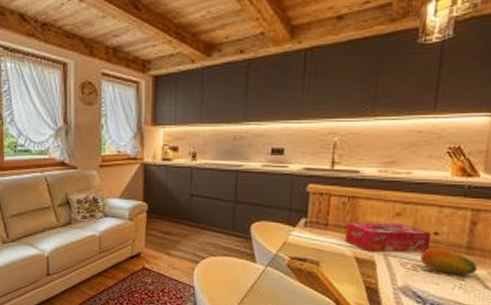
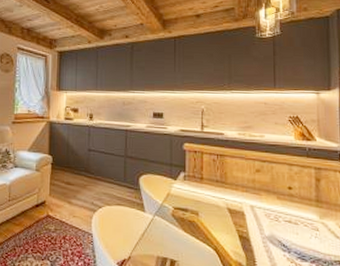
tissue box: present [344,223,431,252] -> none [217,177,286,205]
fruit: present [419,248,478,276] -> none [280,201,327,226]

